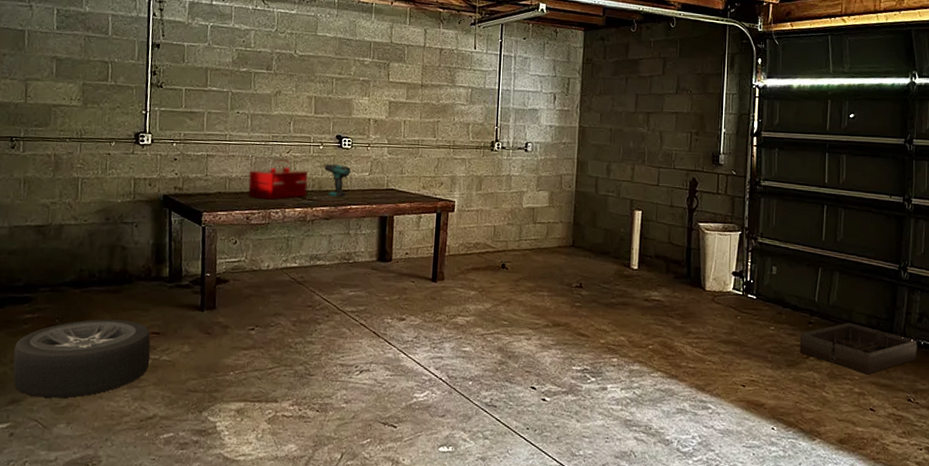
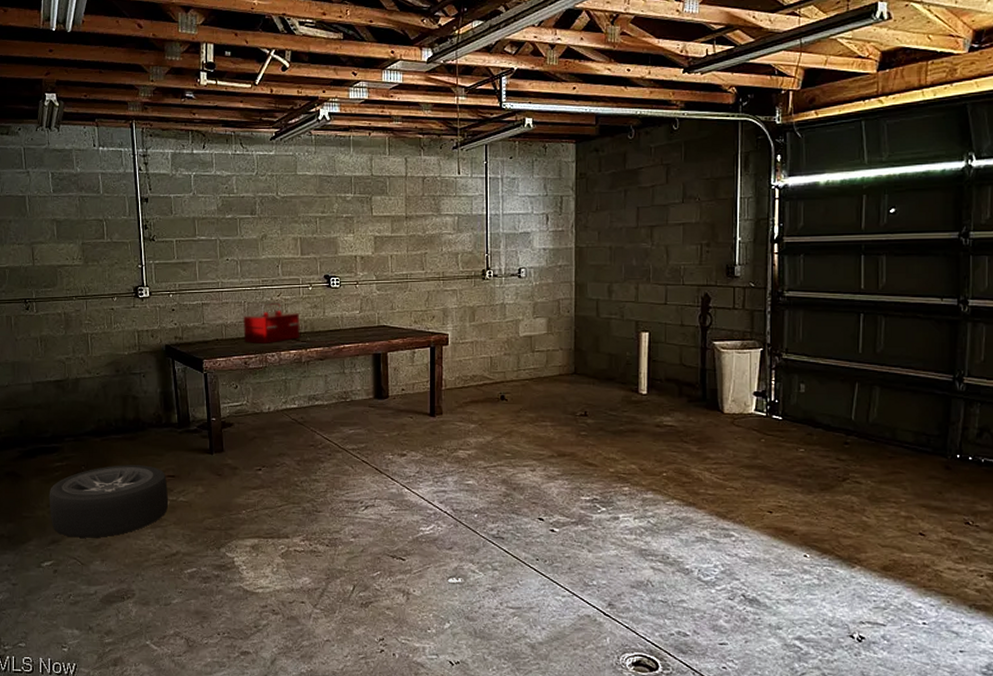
power drill: present [324,164,351,197] -> none [314,305,341,336]
plastic crate: present [799,322,917,375] -> none [834,440,976,497]

